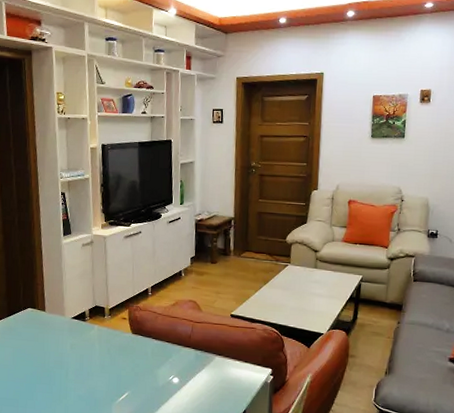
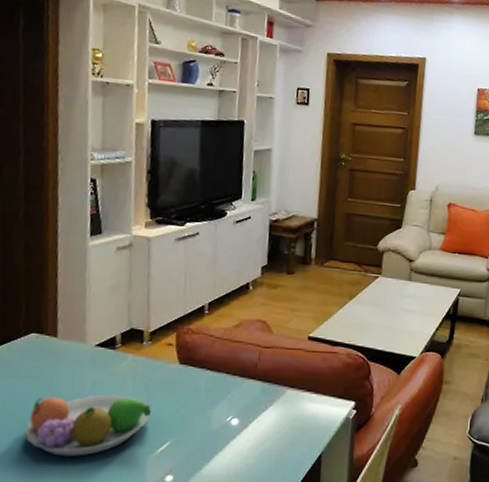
fruit bowl: none [28,354,113,400] -> present [25,394,151,456]

